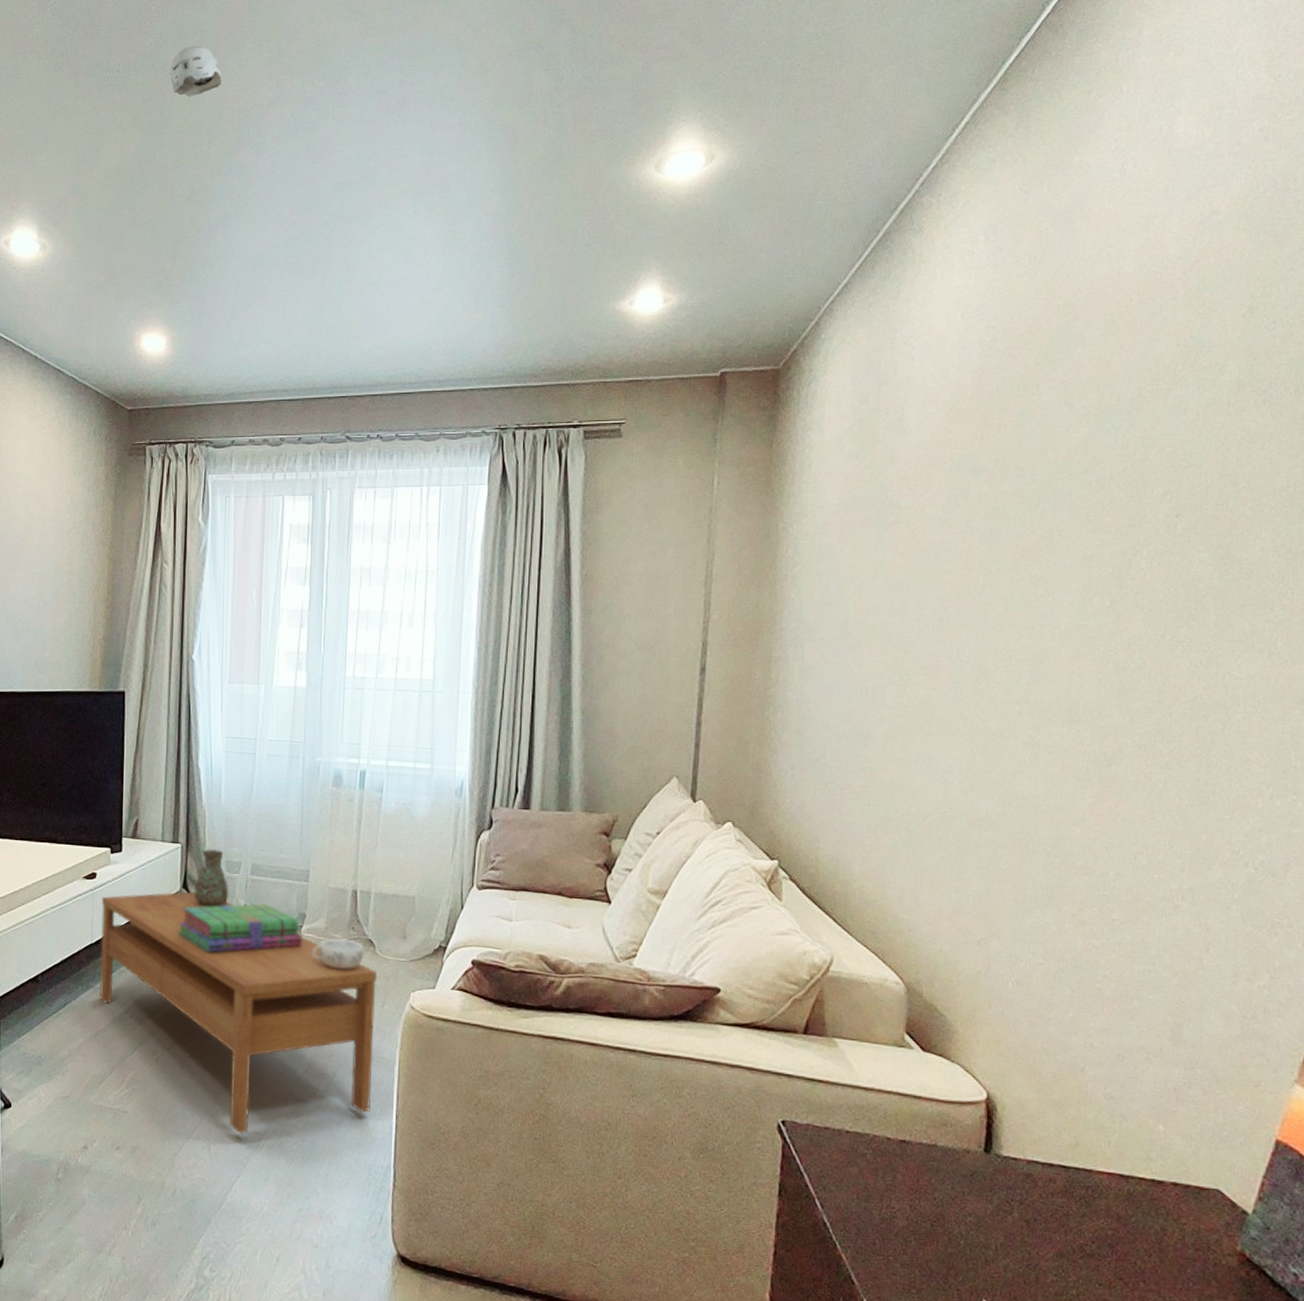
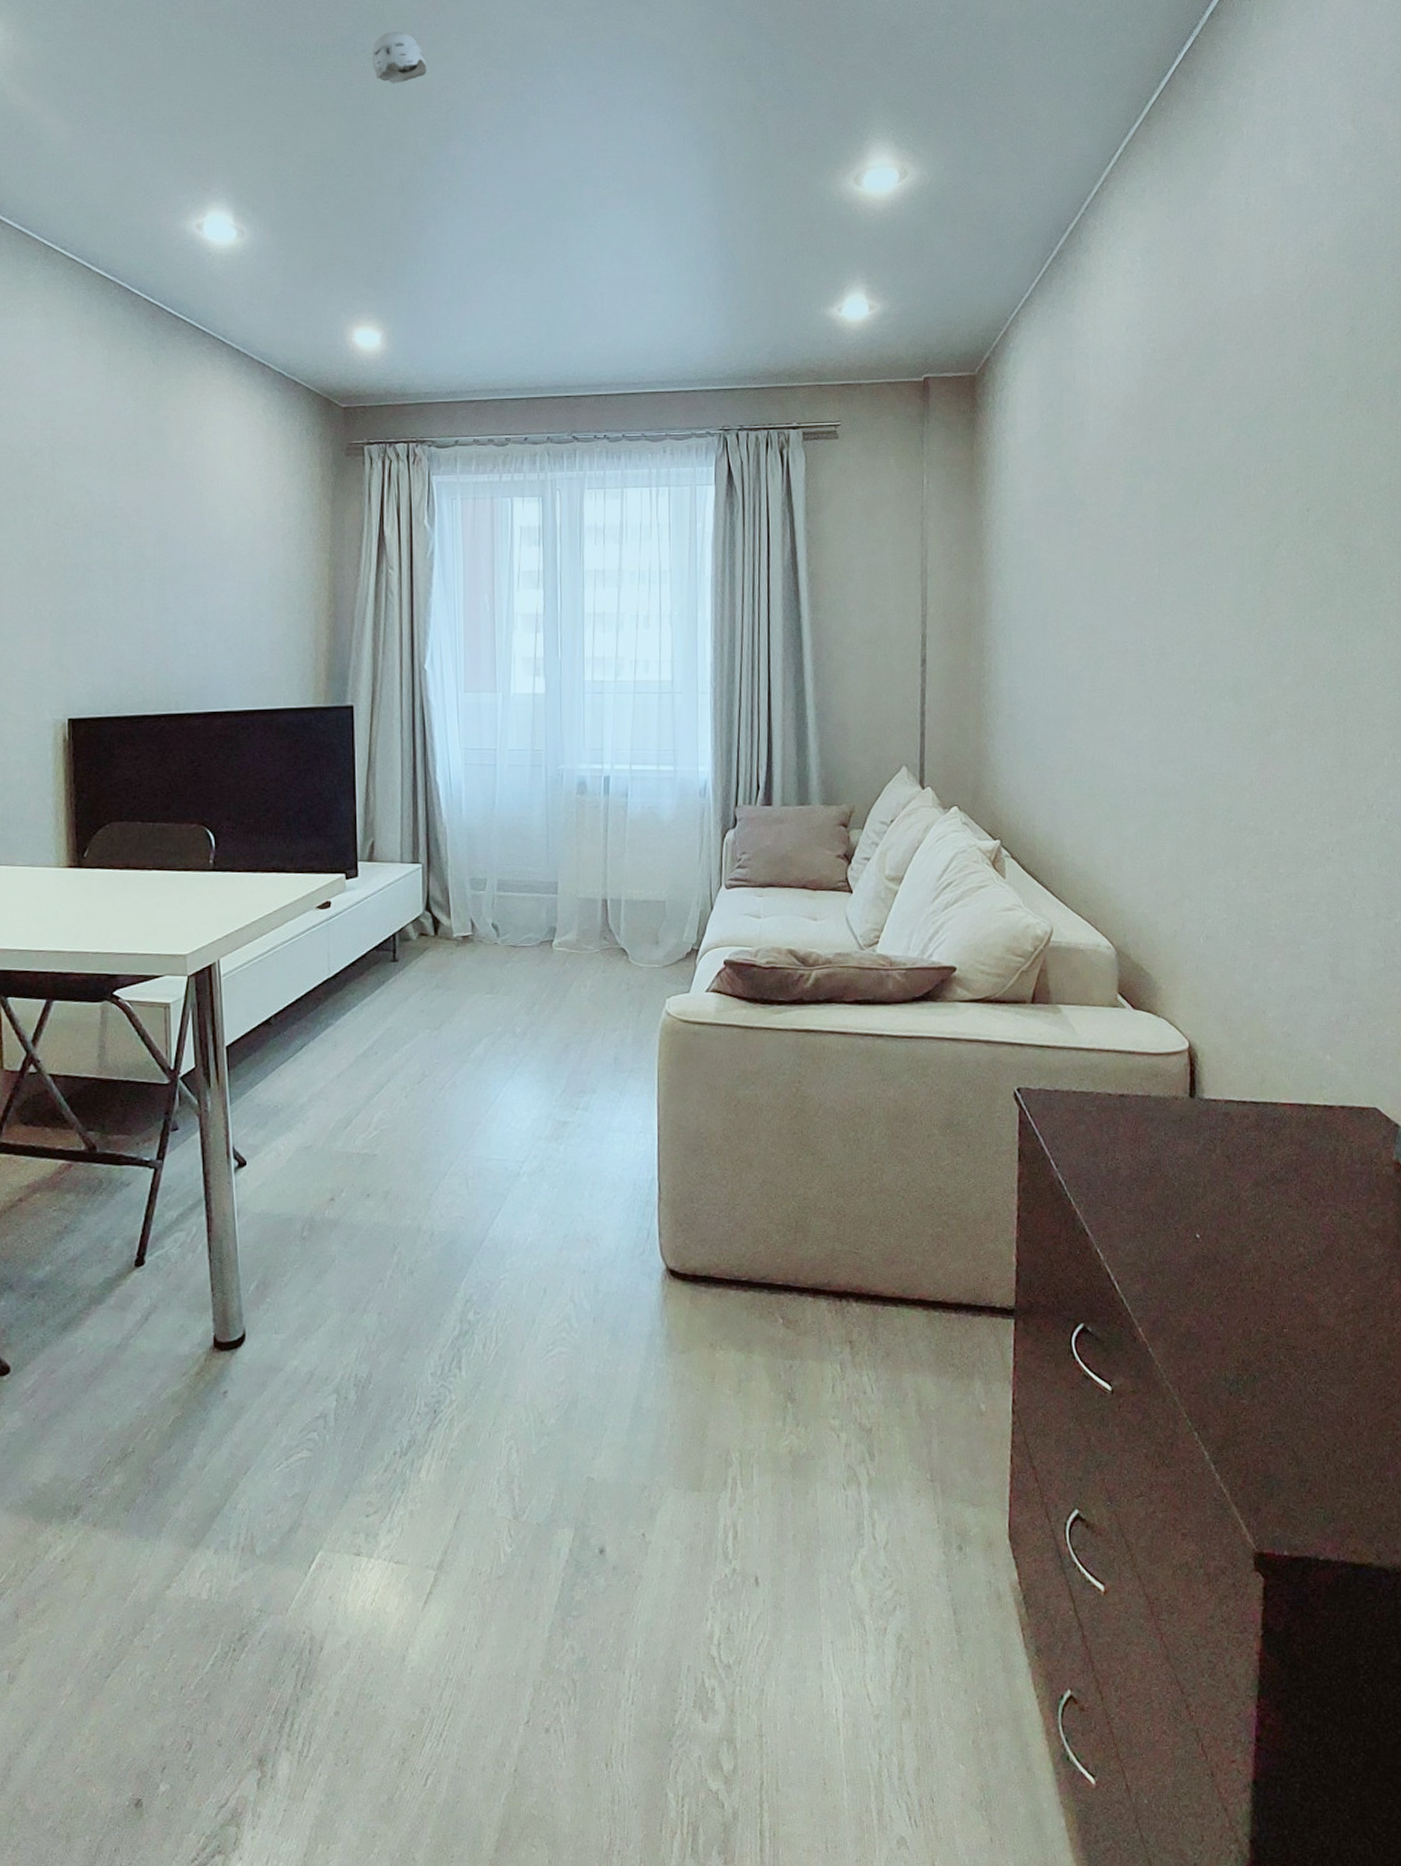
coffee table: present [100,890,377,1134] -> none [337,912,633,1164]
stack of books: present [178,902,302,953] -> none [423,919,554,976]
decorative vase: present [194,848,229,906] -> none [438,866,475,927]
decorative bowl: present [312,938,364,969] -> none [564,950,617,981]

